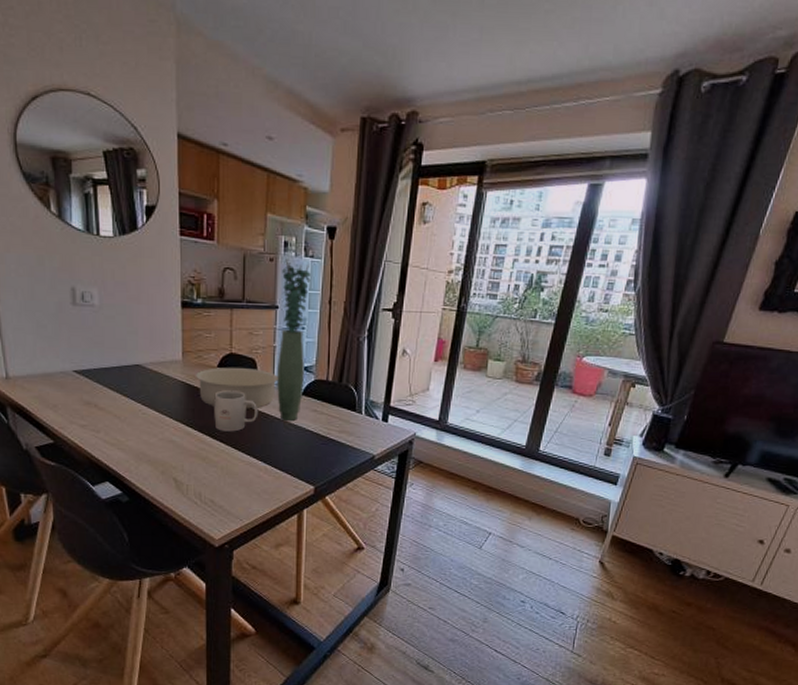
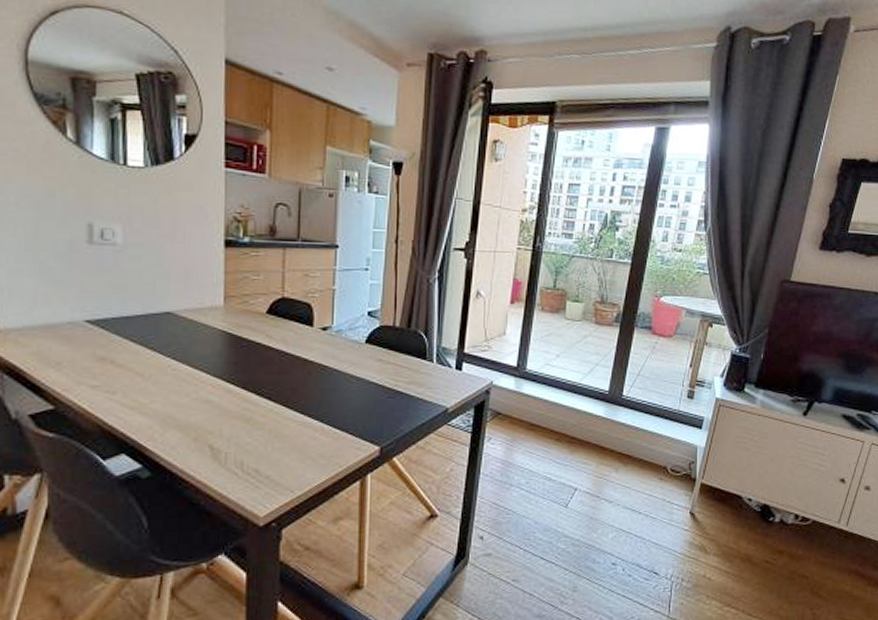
bowl: present [196,367,279,409] -> none [240,313,338,361]
mug: present [214,390,259,432] -> none [261,340,315,387]
vase: present [277,259,311,422] -> none [336,195,375,373]

